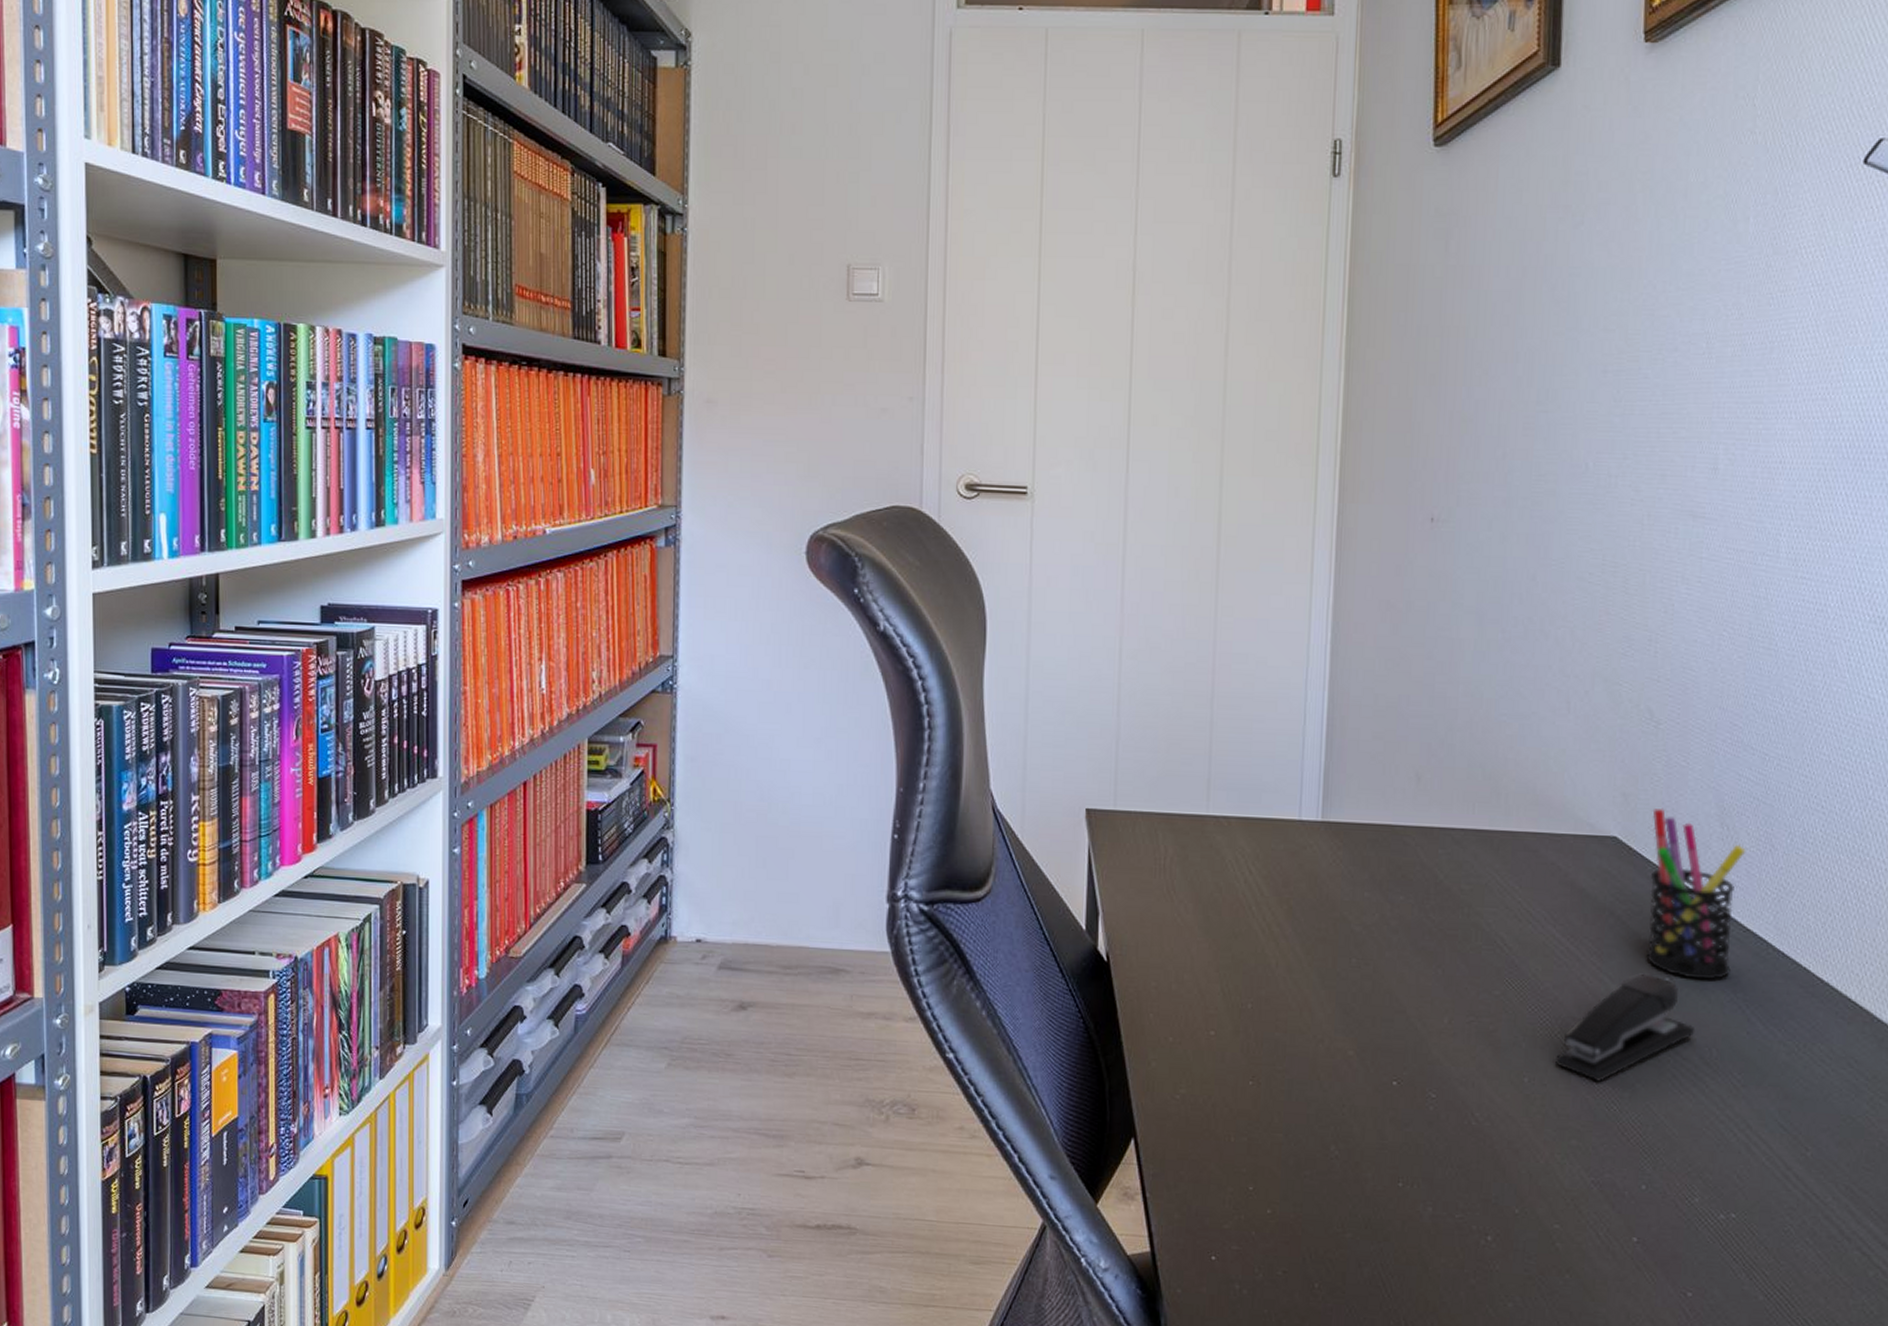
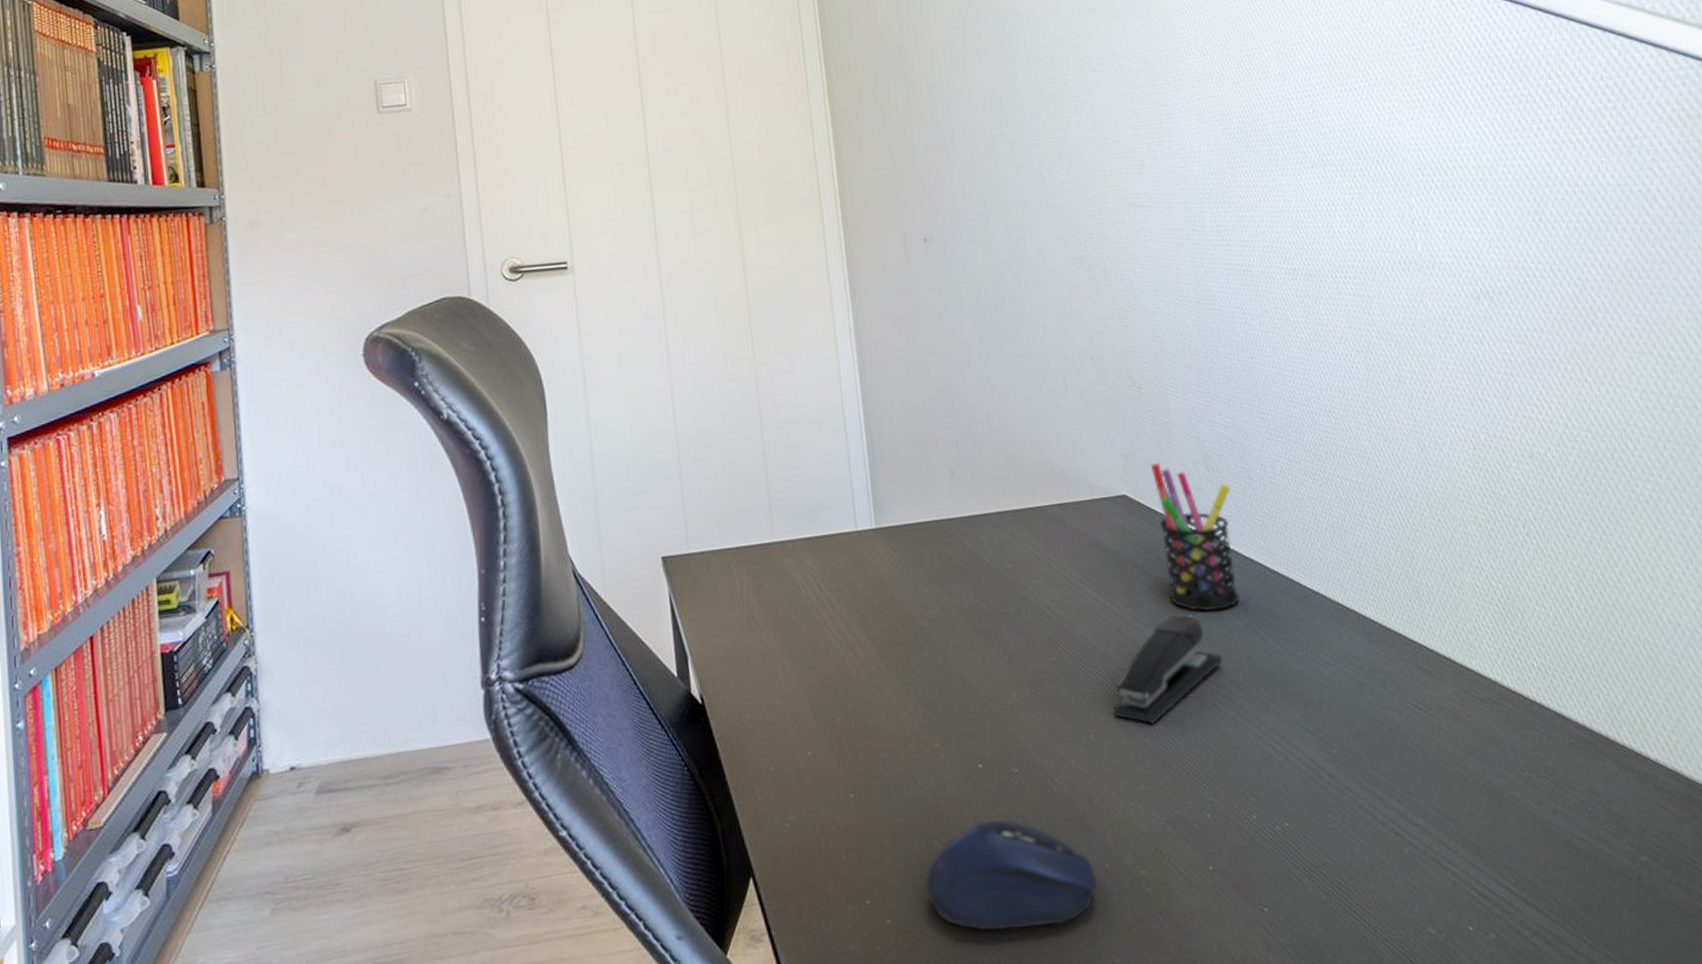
computer mouse: none [1315,1138,1503,1257] -> present [926,819,1097,931]

